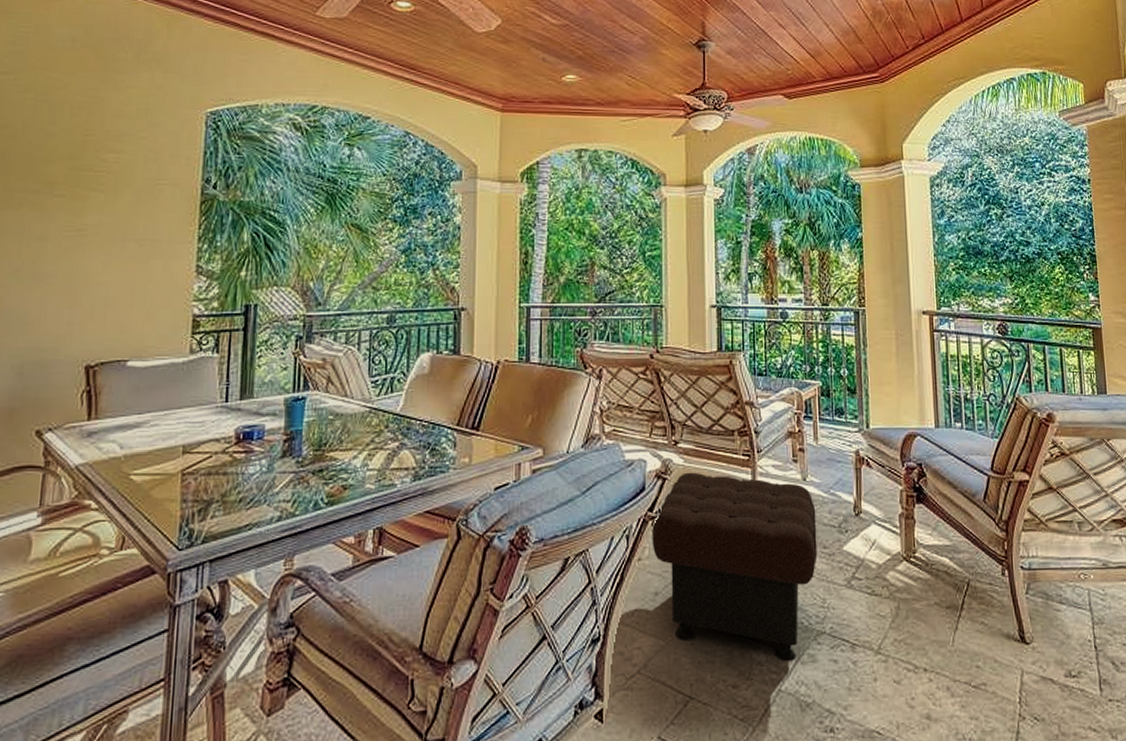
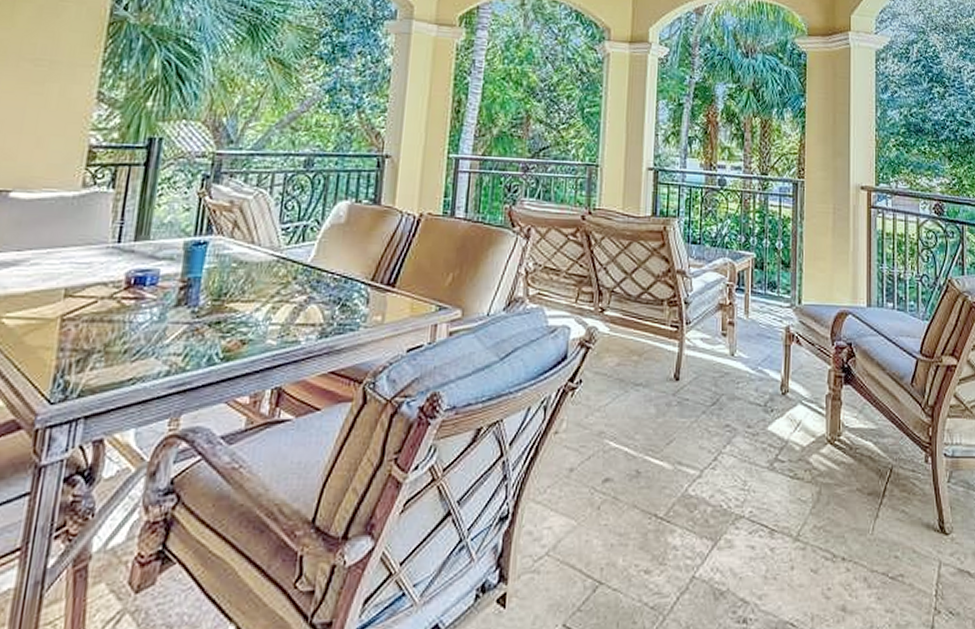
ottoman: present [652,472,818,662] -> none [570,341,742,547]

